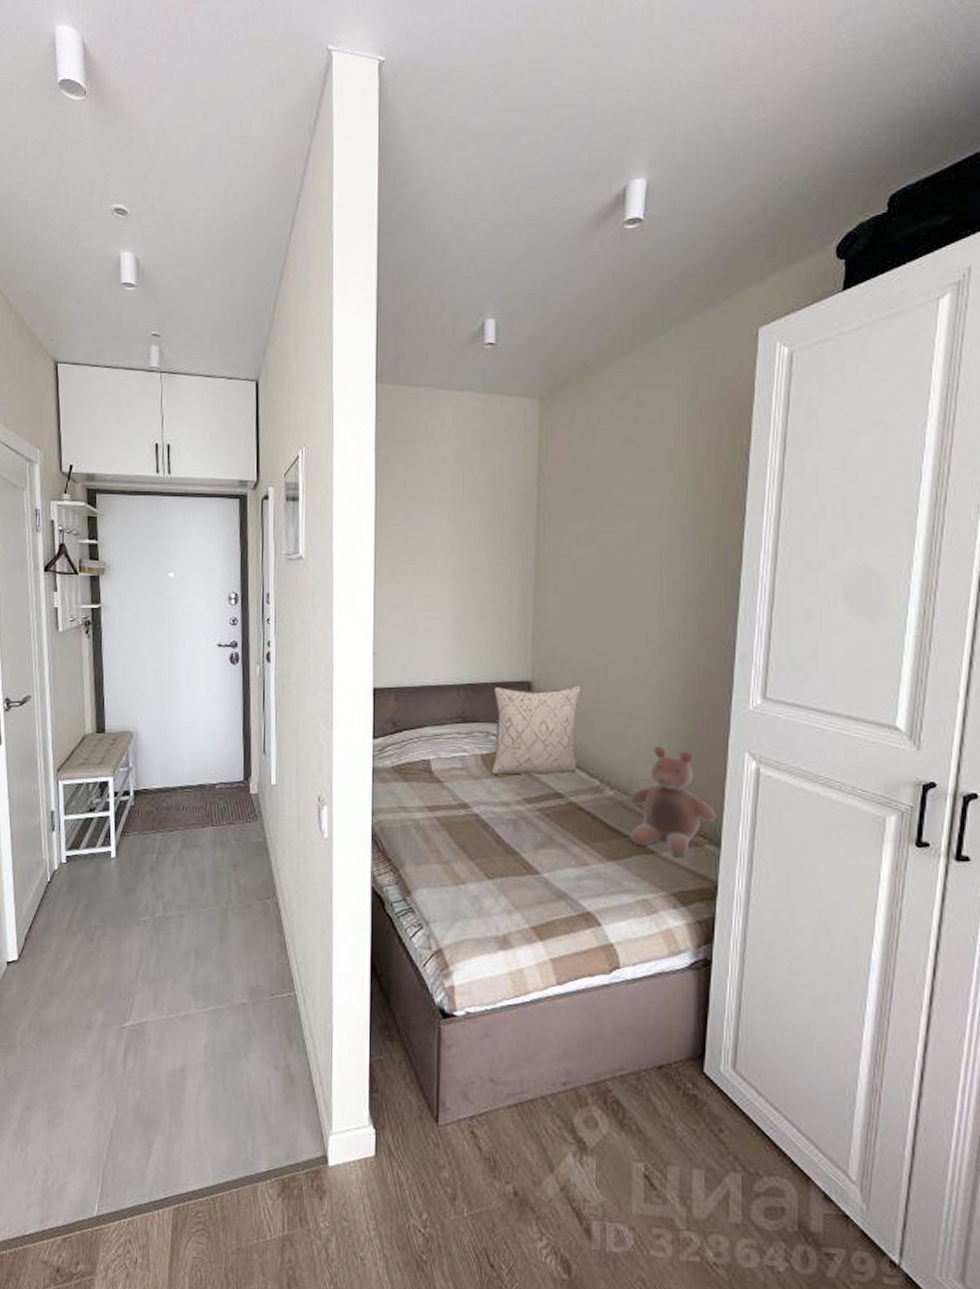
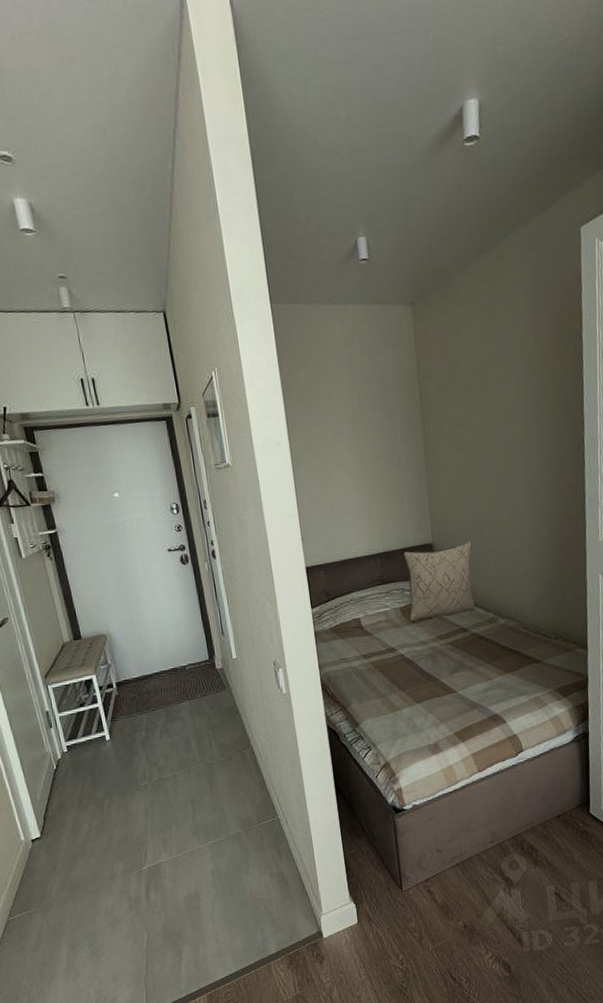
stuffed bear: present [630,745,717,858] -> none [518,579,583,662]

